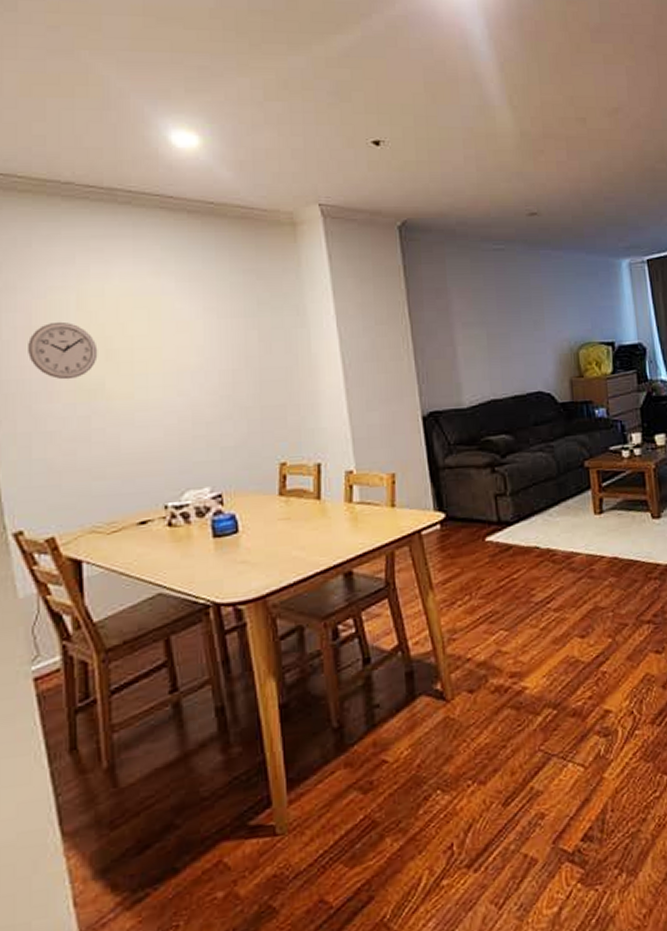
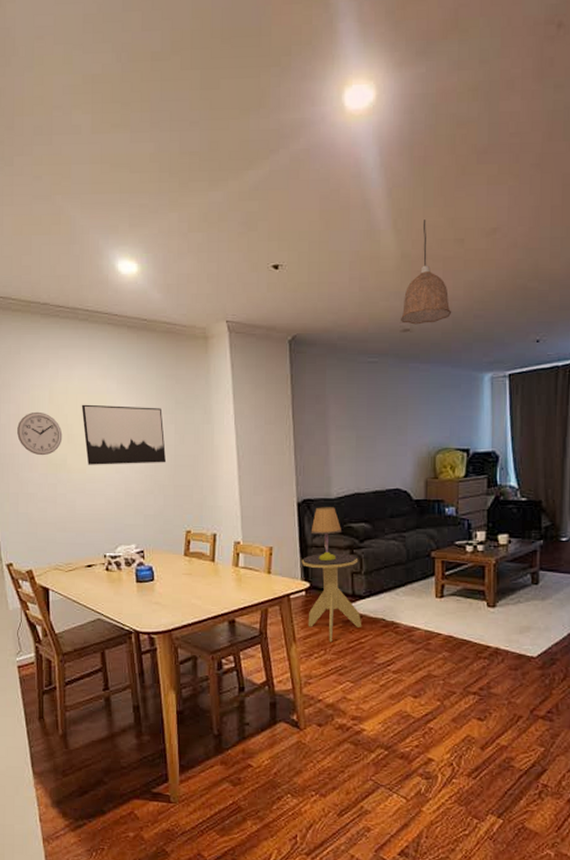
wall art: none [124,309,249,388] -> present [81,404,167,465]
side table: none [432,472,513,583] -> present [301,553,362,642]
table lamp: none [441,418,478,484] -> present [310,507,341,561]
pendant lamp: none [526,96,581,208] -> present [401,219,452,325]

